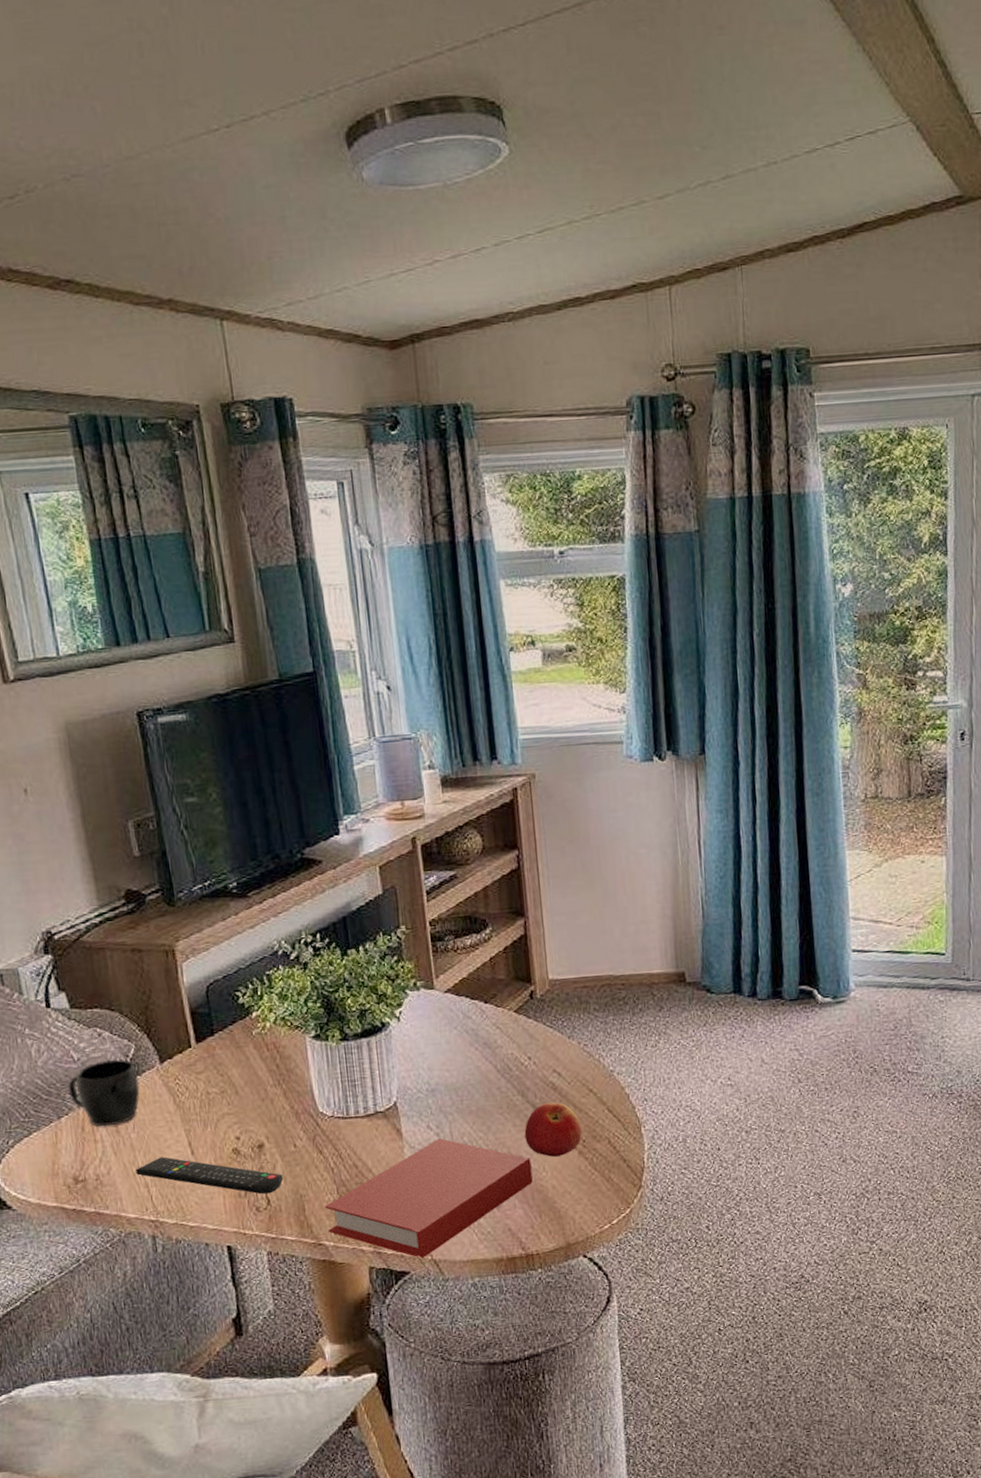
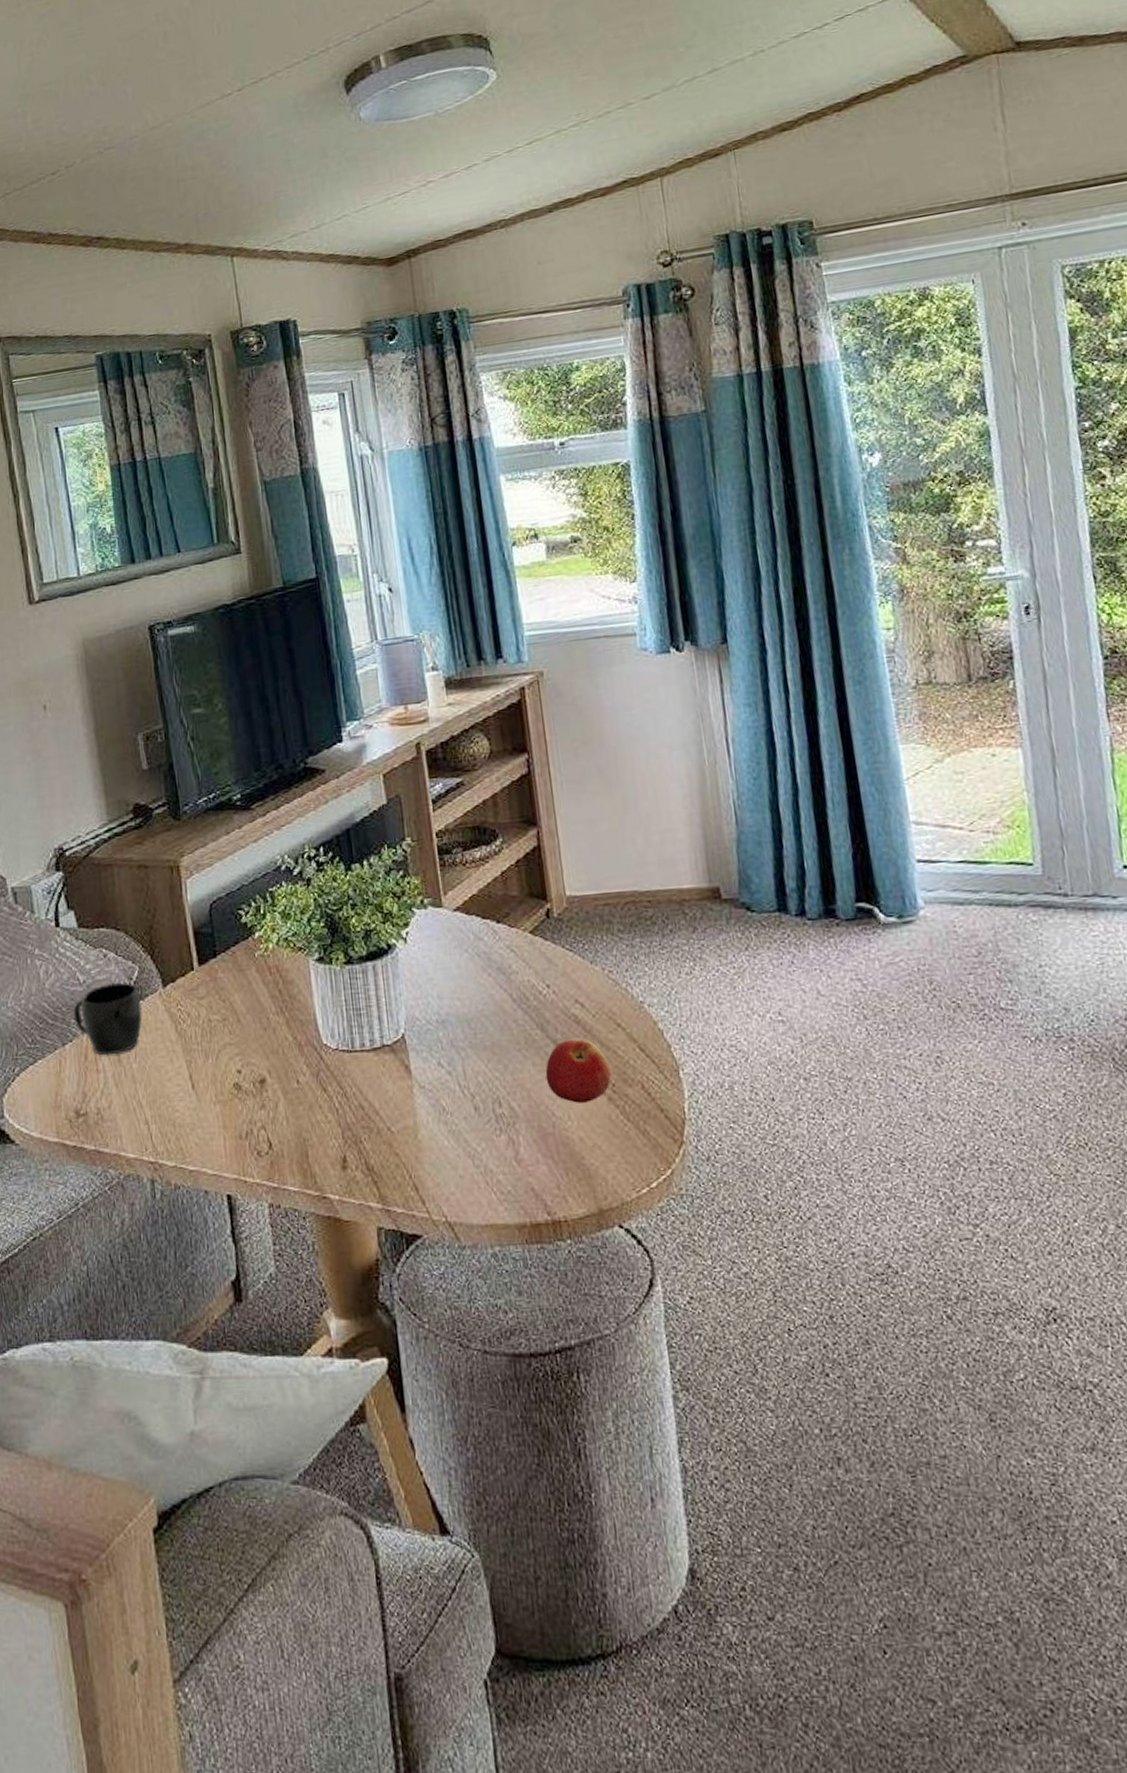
remote control: present [136,1157,284,1194] -> none [136,1090,286,1137]
book: present [325,1138,533,1258] -> none [329,1078,557,1219]

